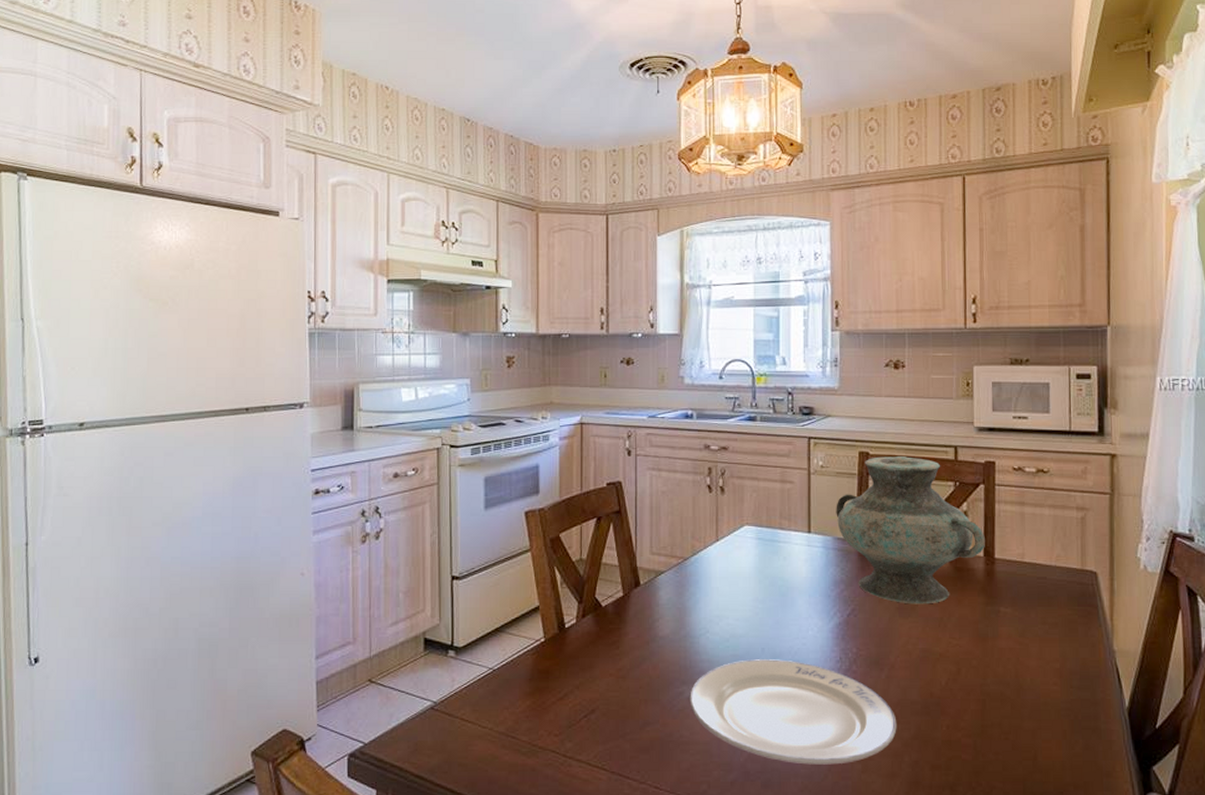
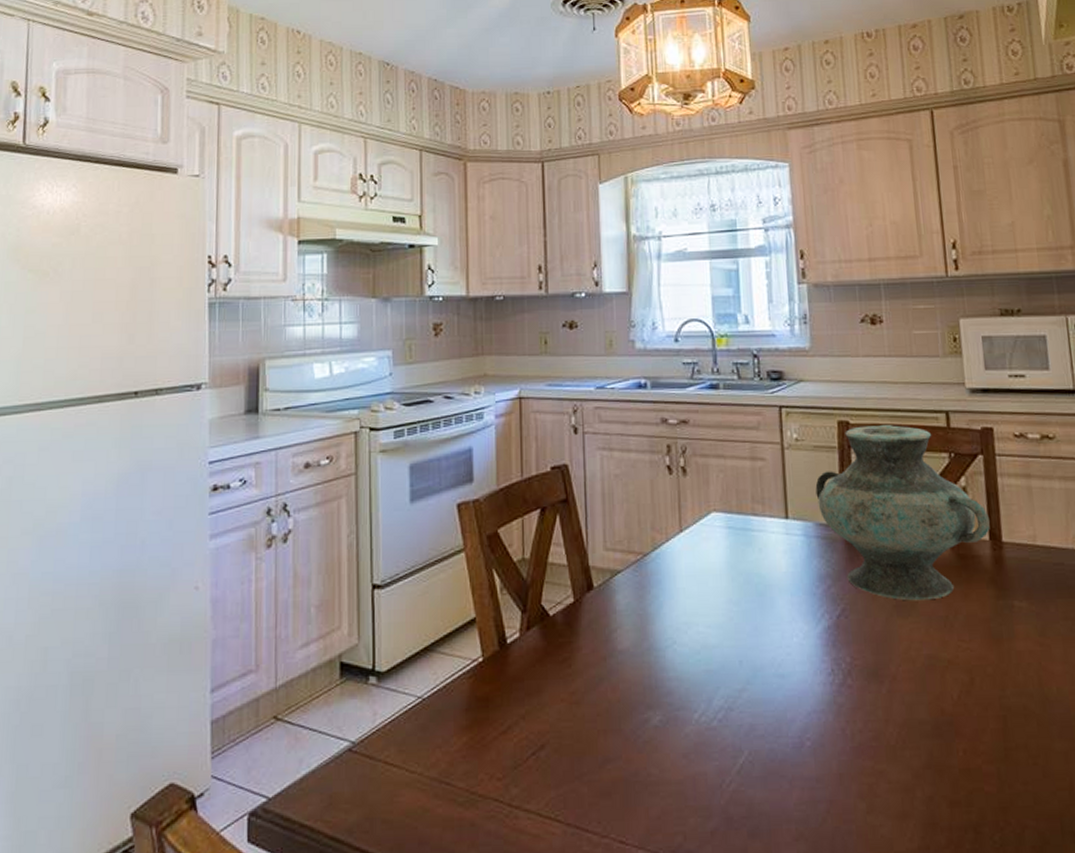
plate: present [690,659,897,765] -> none [657,674,905,806]

